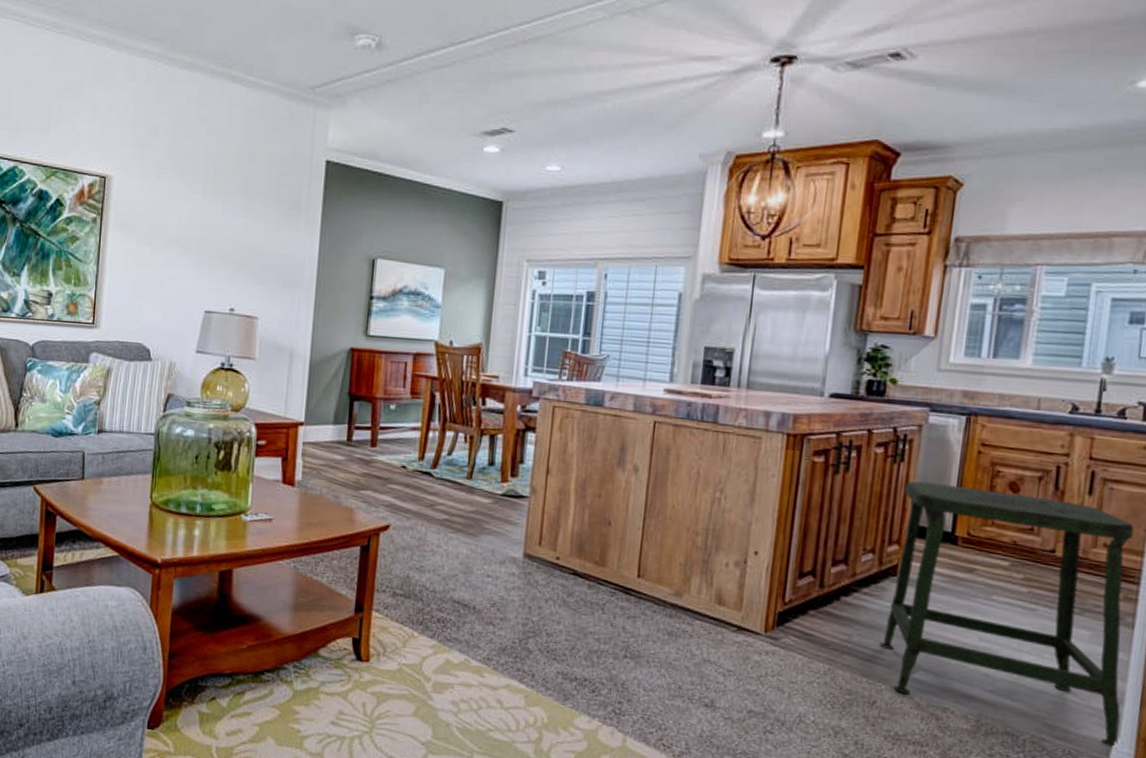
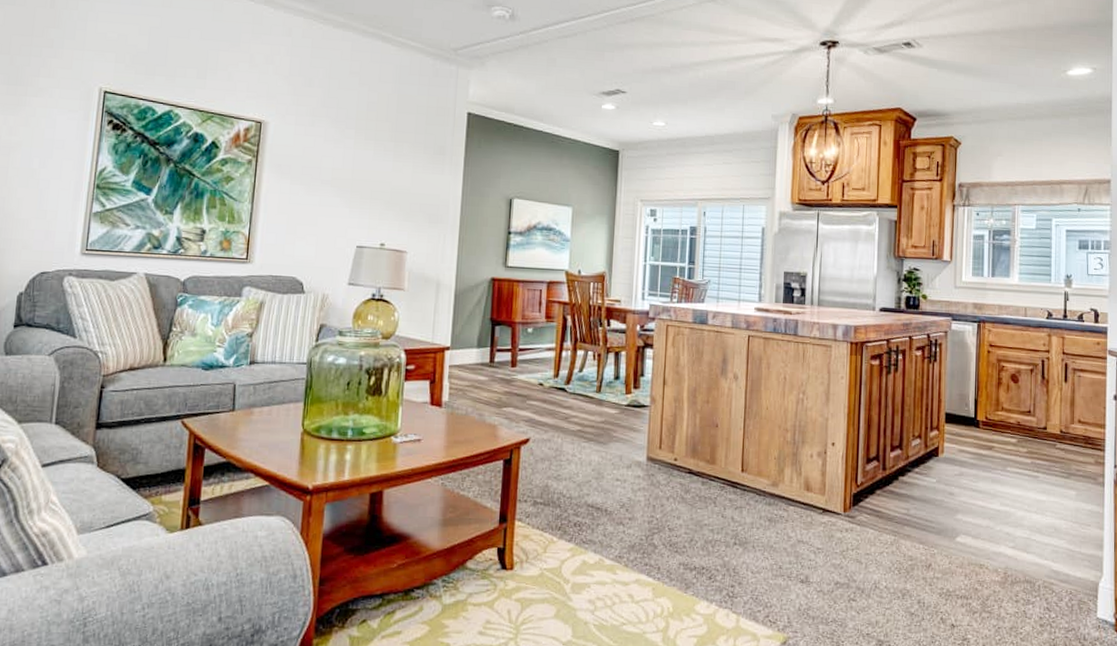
stool: present [880,481,1134,749] -> none [930,377,1103,586]

